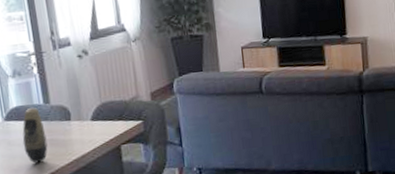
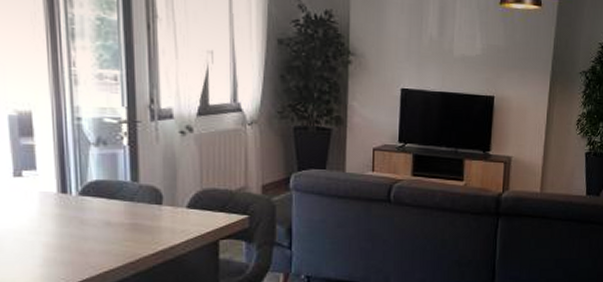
cosmetic container: present [22,107,48,163] -> none [99,183,130,249]

